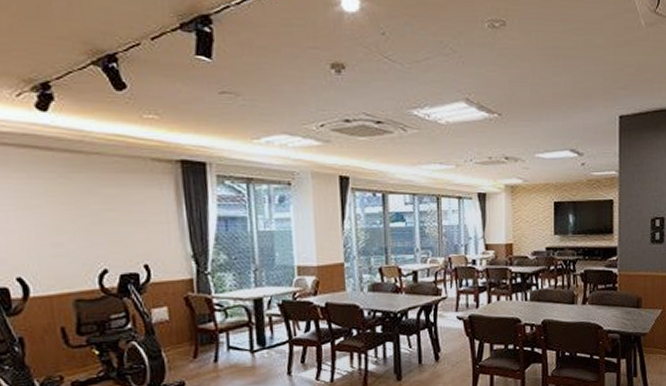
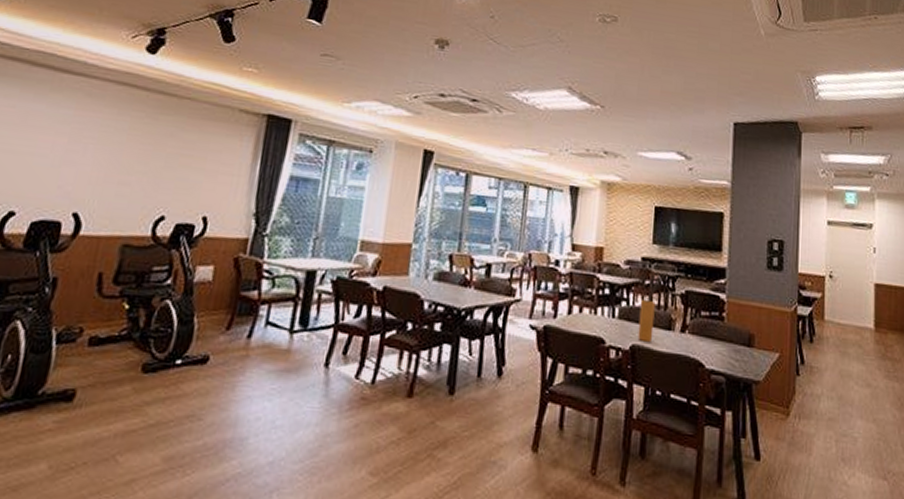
vase: none [546,255,568,317] -> present [638,267,667,343]

